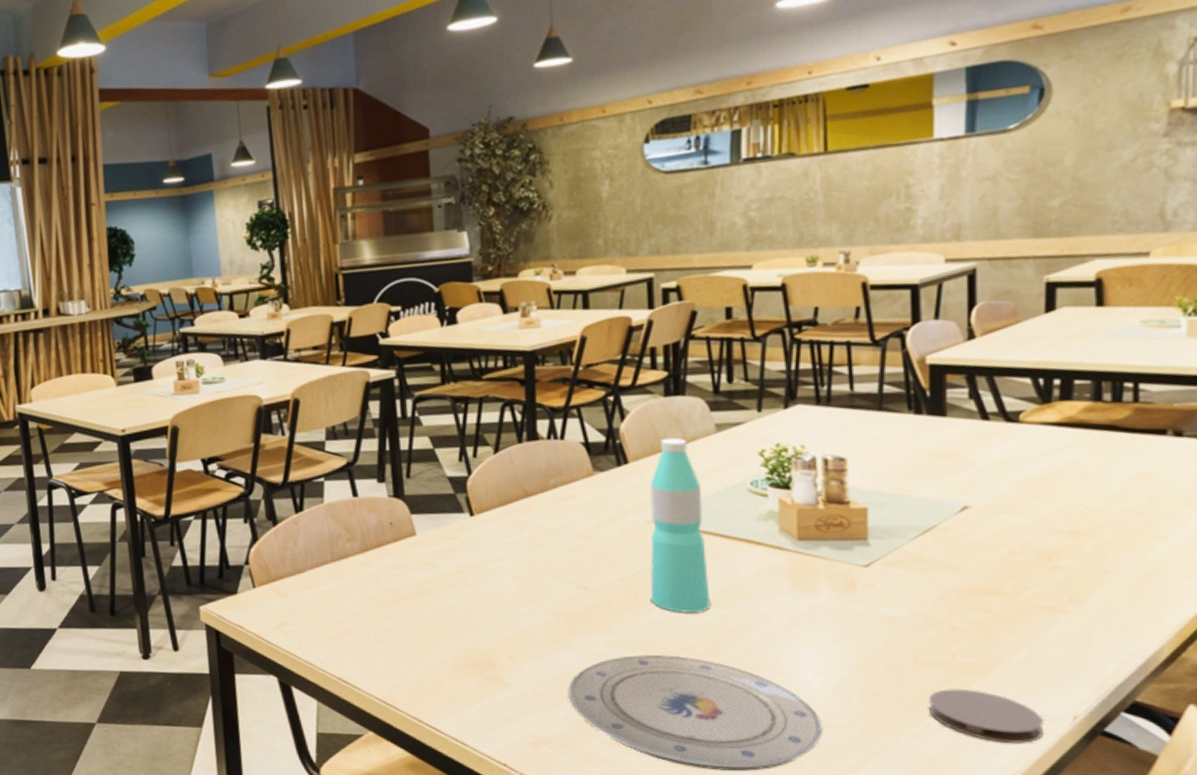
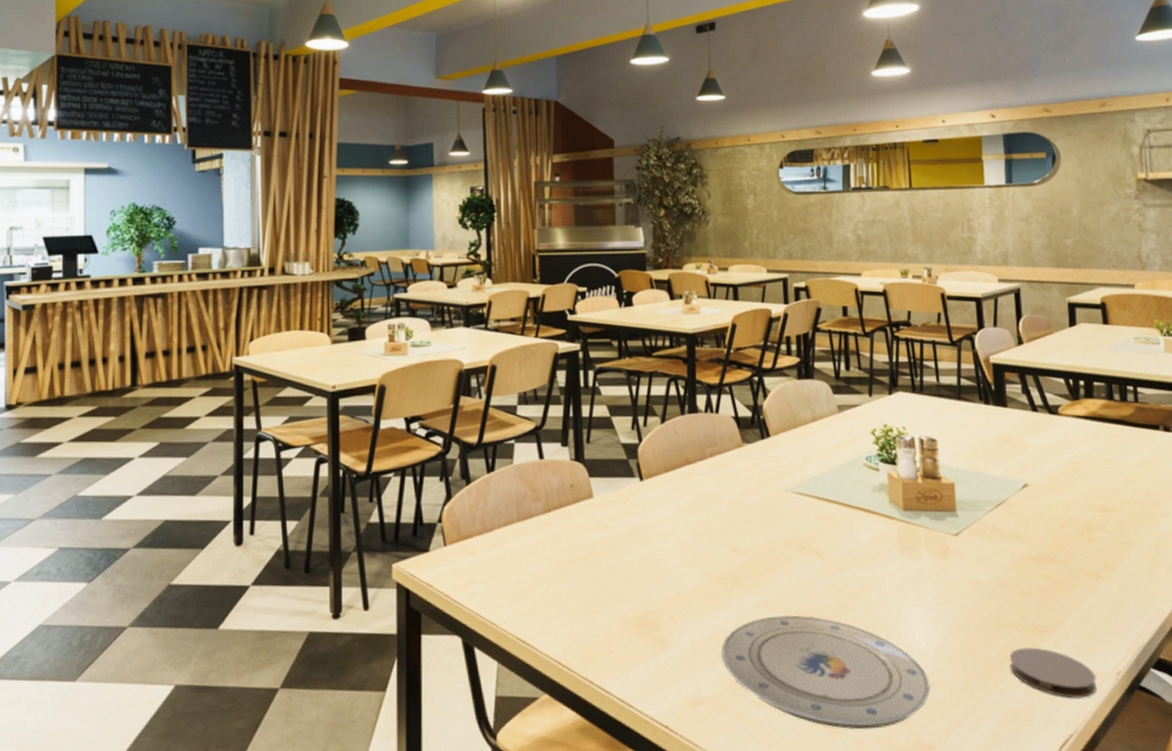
water bottle: present [649,437,710,613] -> none [787,415,838,576]

